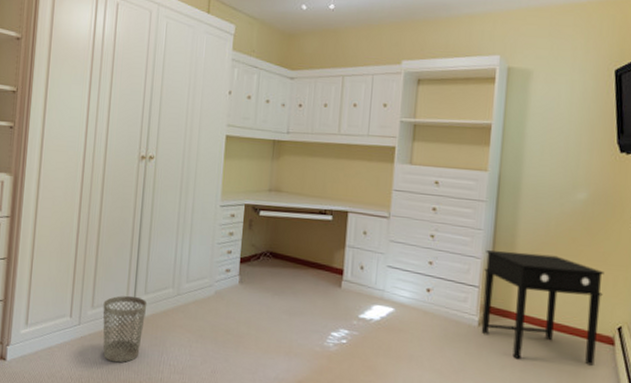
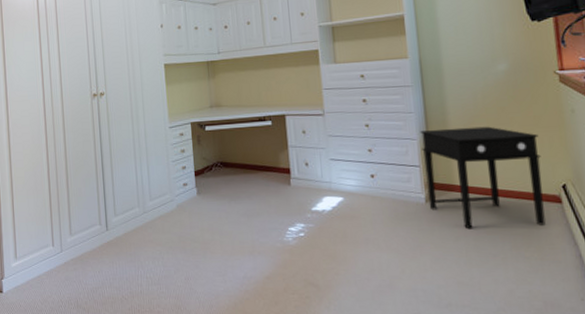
wastebasket: present [103,295,147,363] -> none [80,219,119,282]

